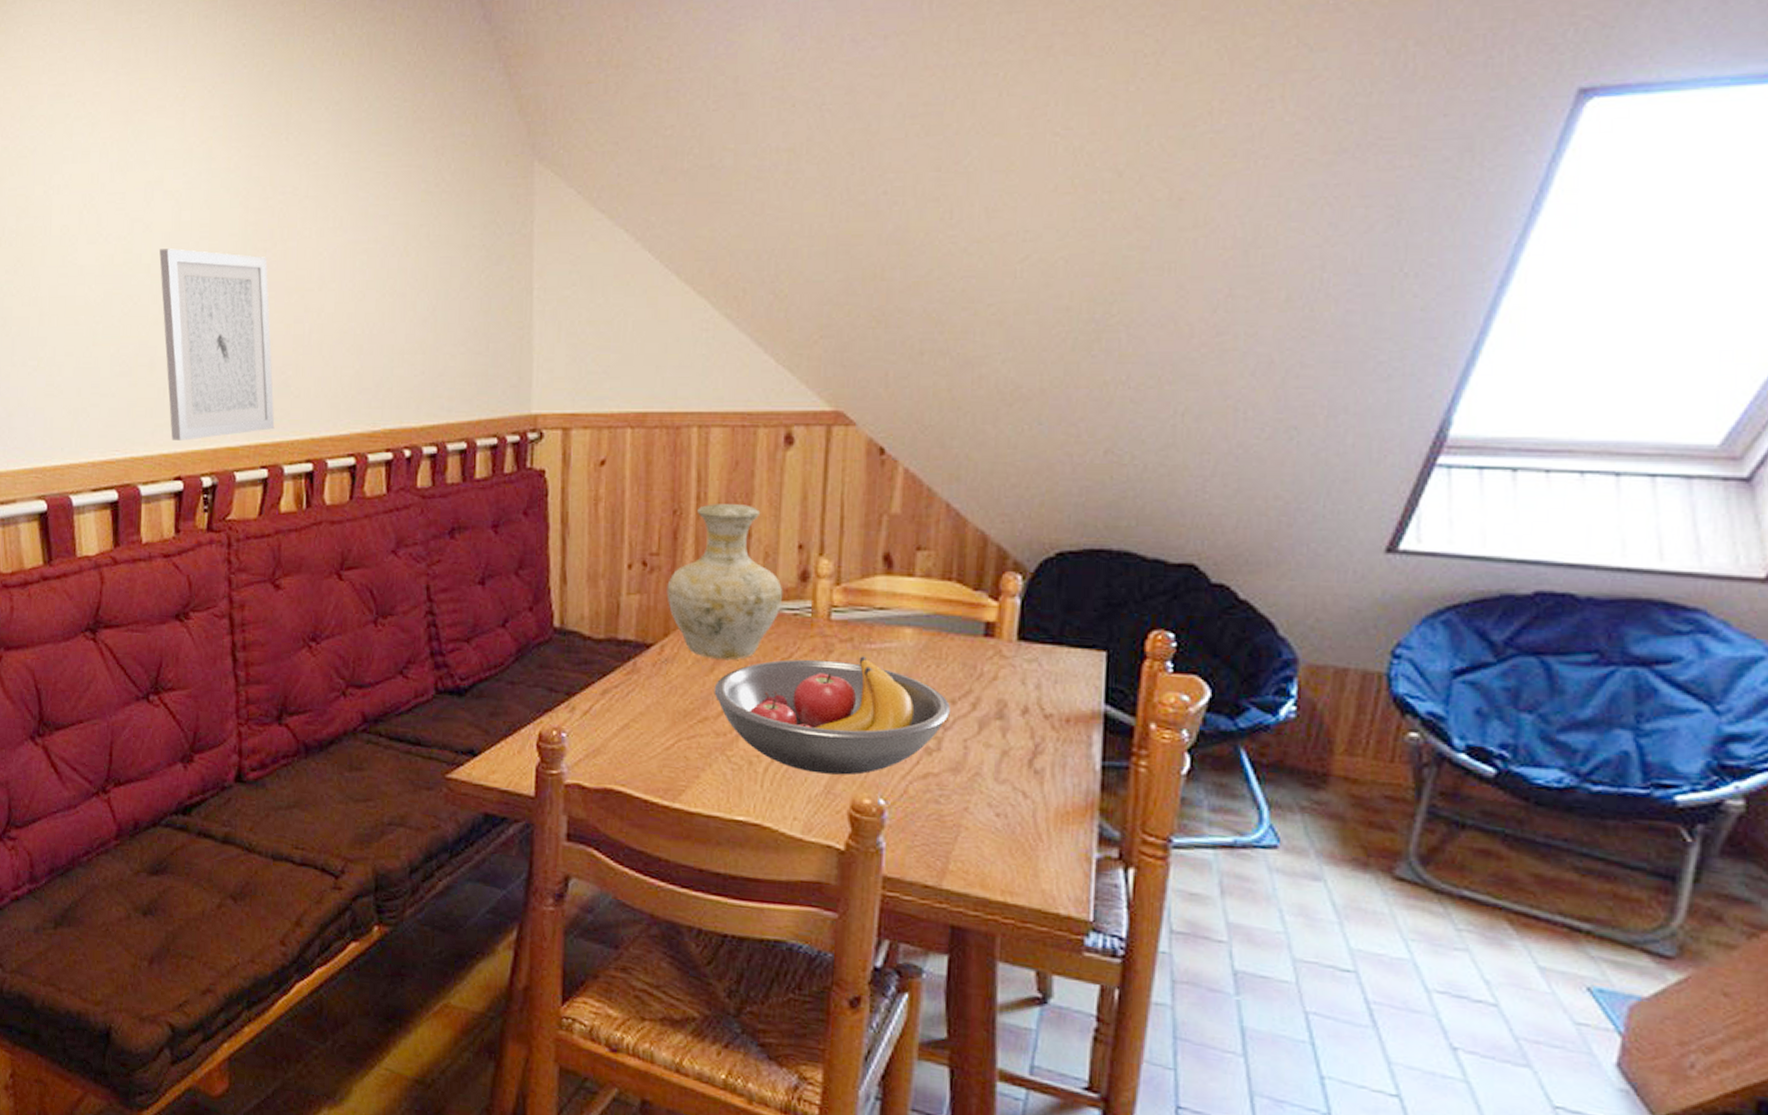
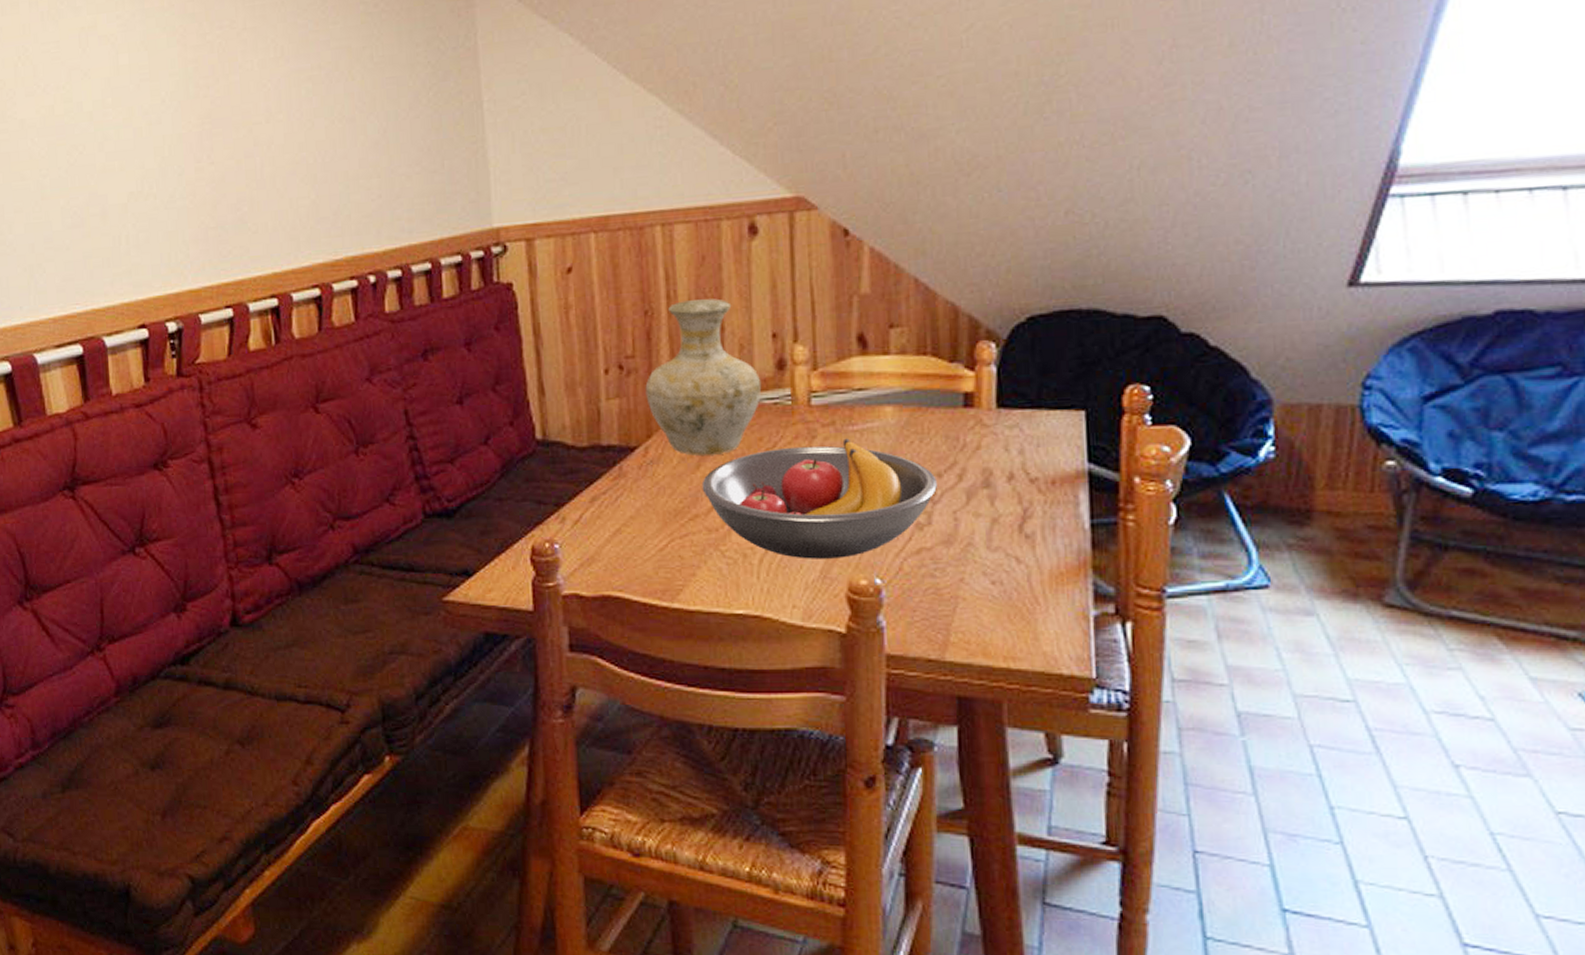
wall art: present [159,248,275,441] -> none [100,93,235,288]

